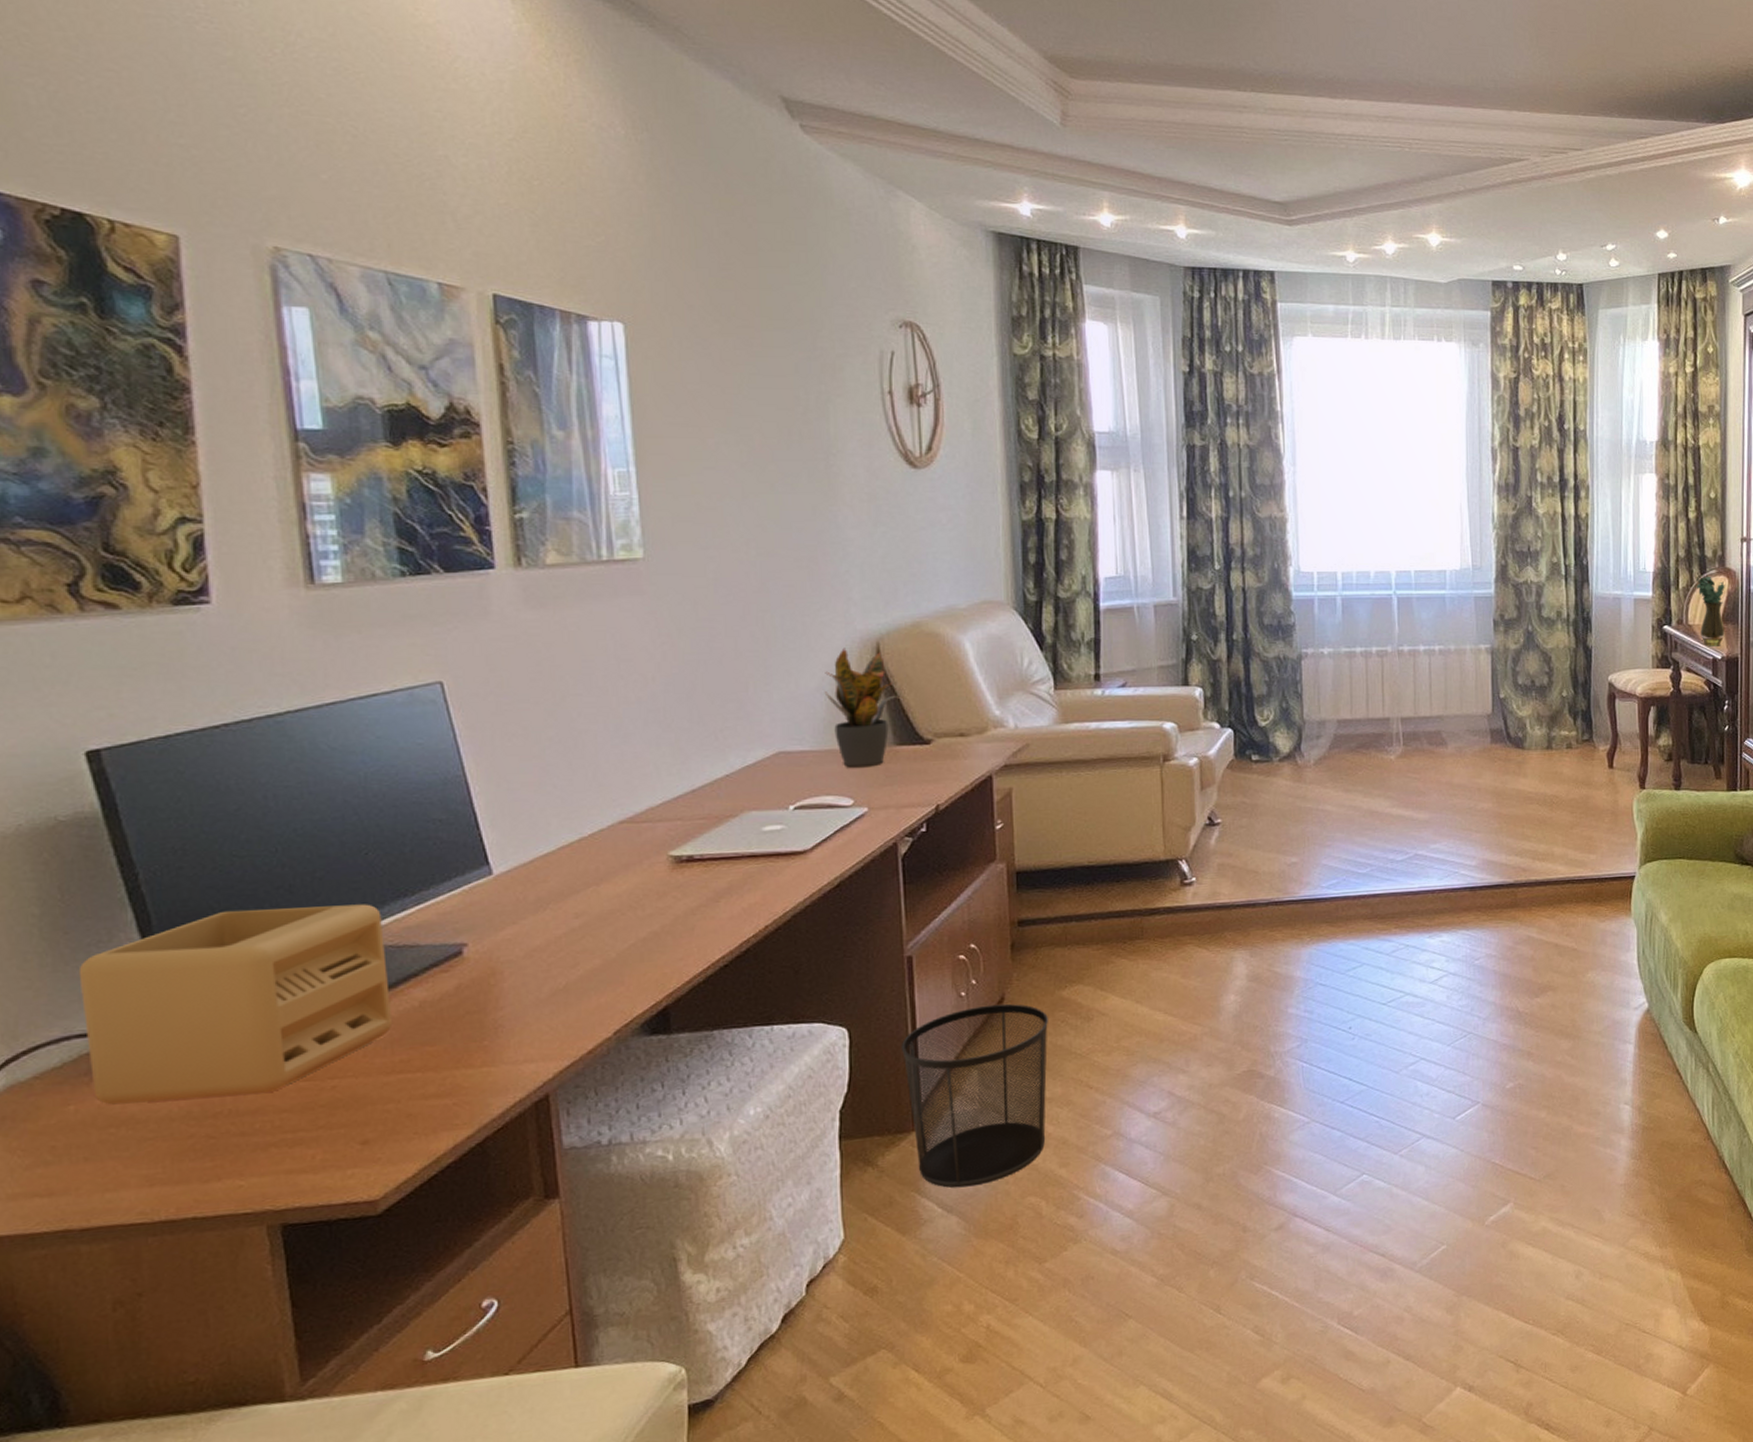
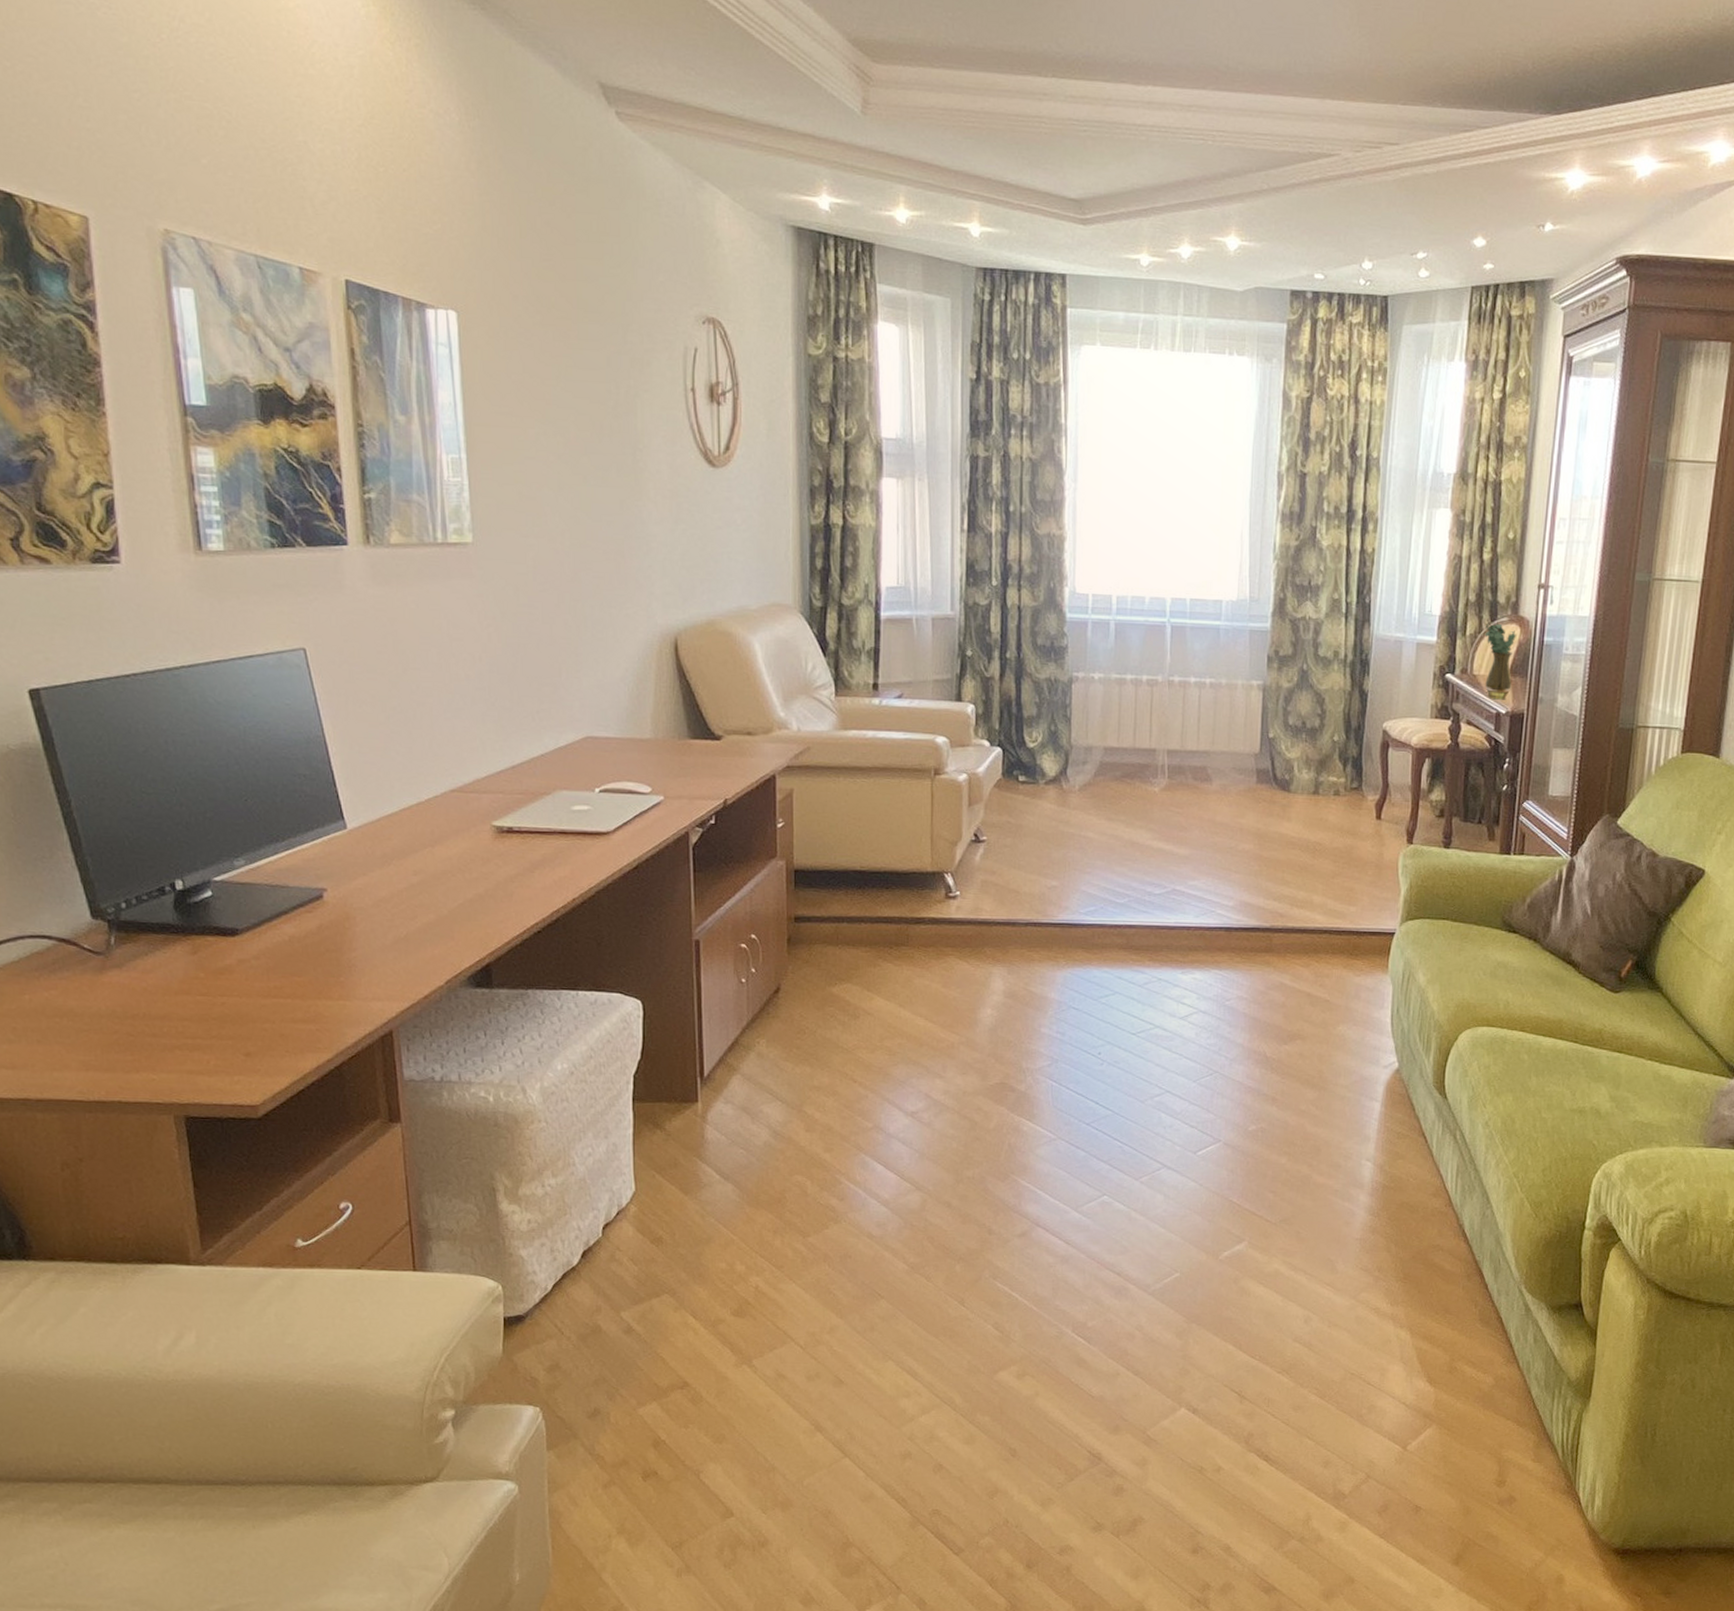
desk organizer: present [78,904,393,1105] -> none [28,840,268,1003]
potted plant: present [824,648,900,769] -> none [627,641,694,759]
waste bin: present [900,1003,1048,1188] -> none [687,993,819,1159]

